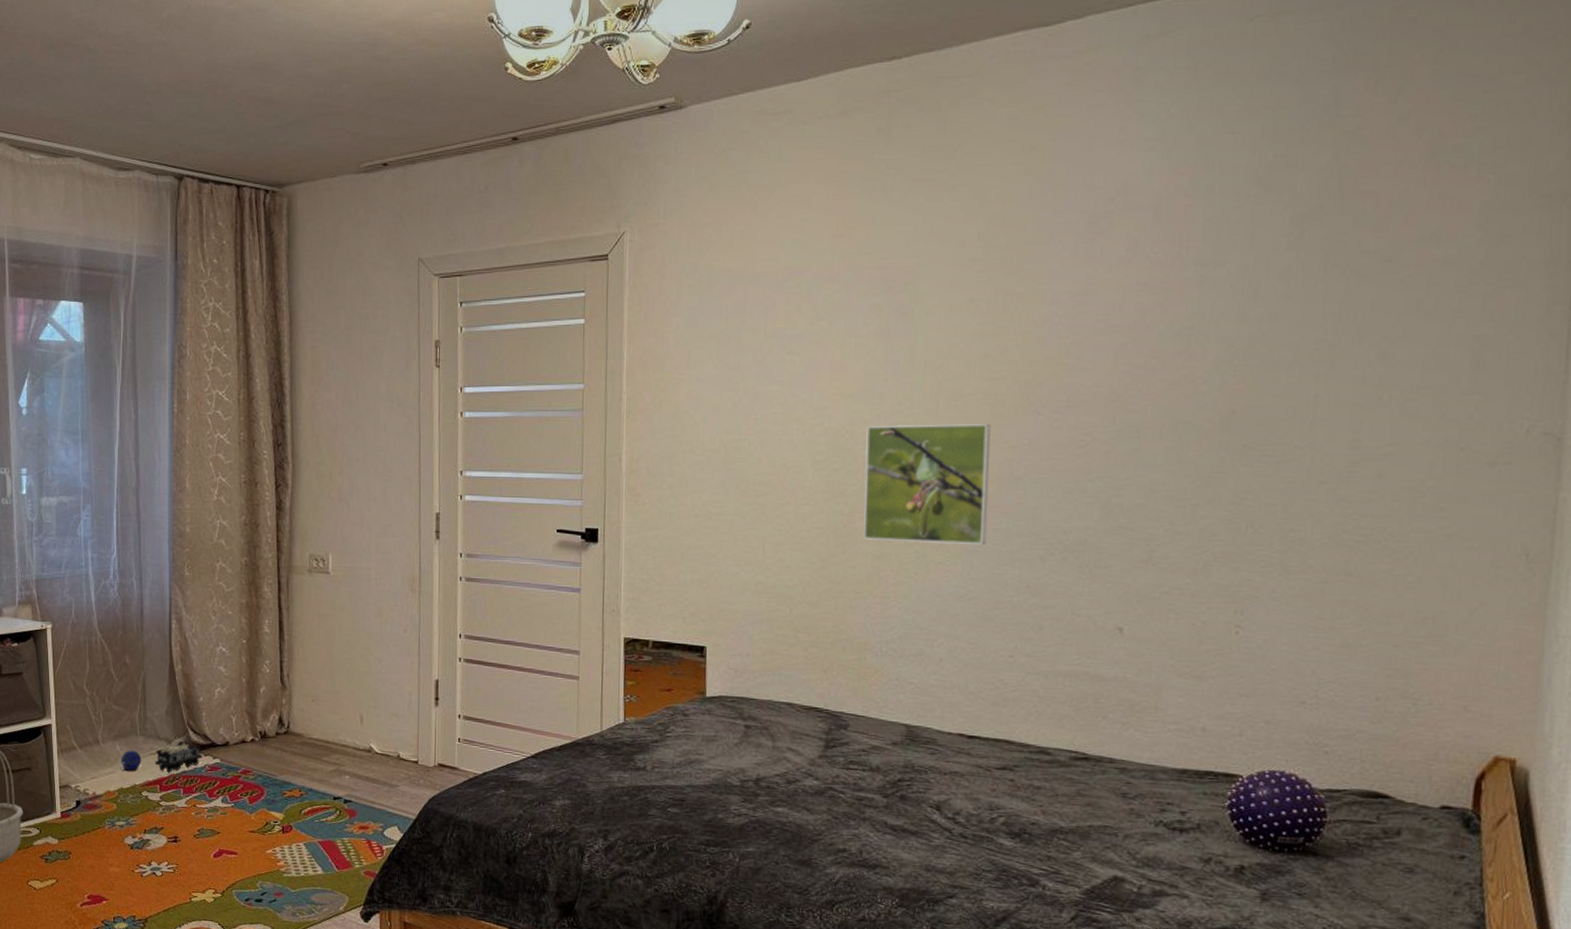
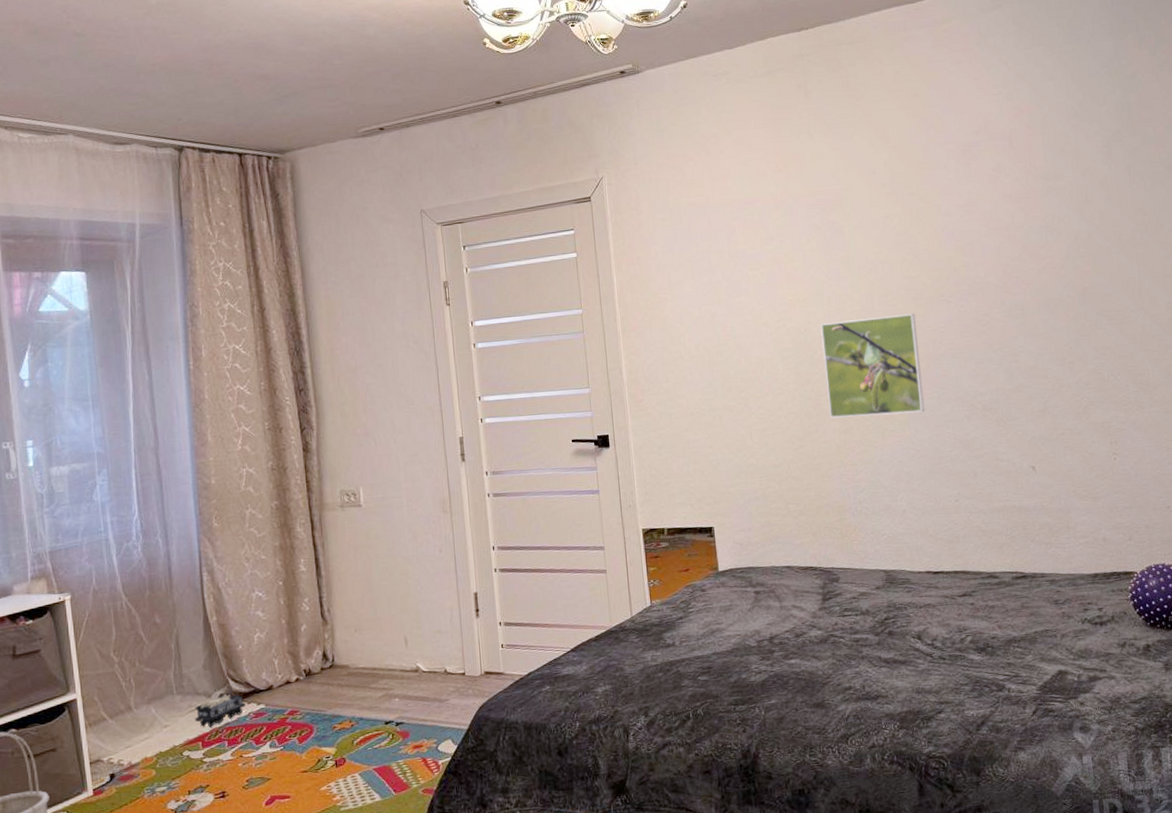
ball: present [120,750,142,772] -> none [156,710,181,735]

